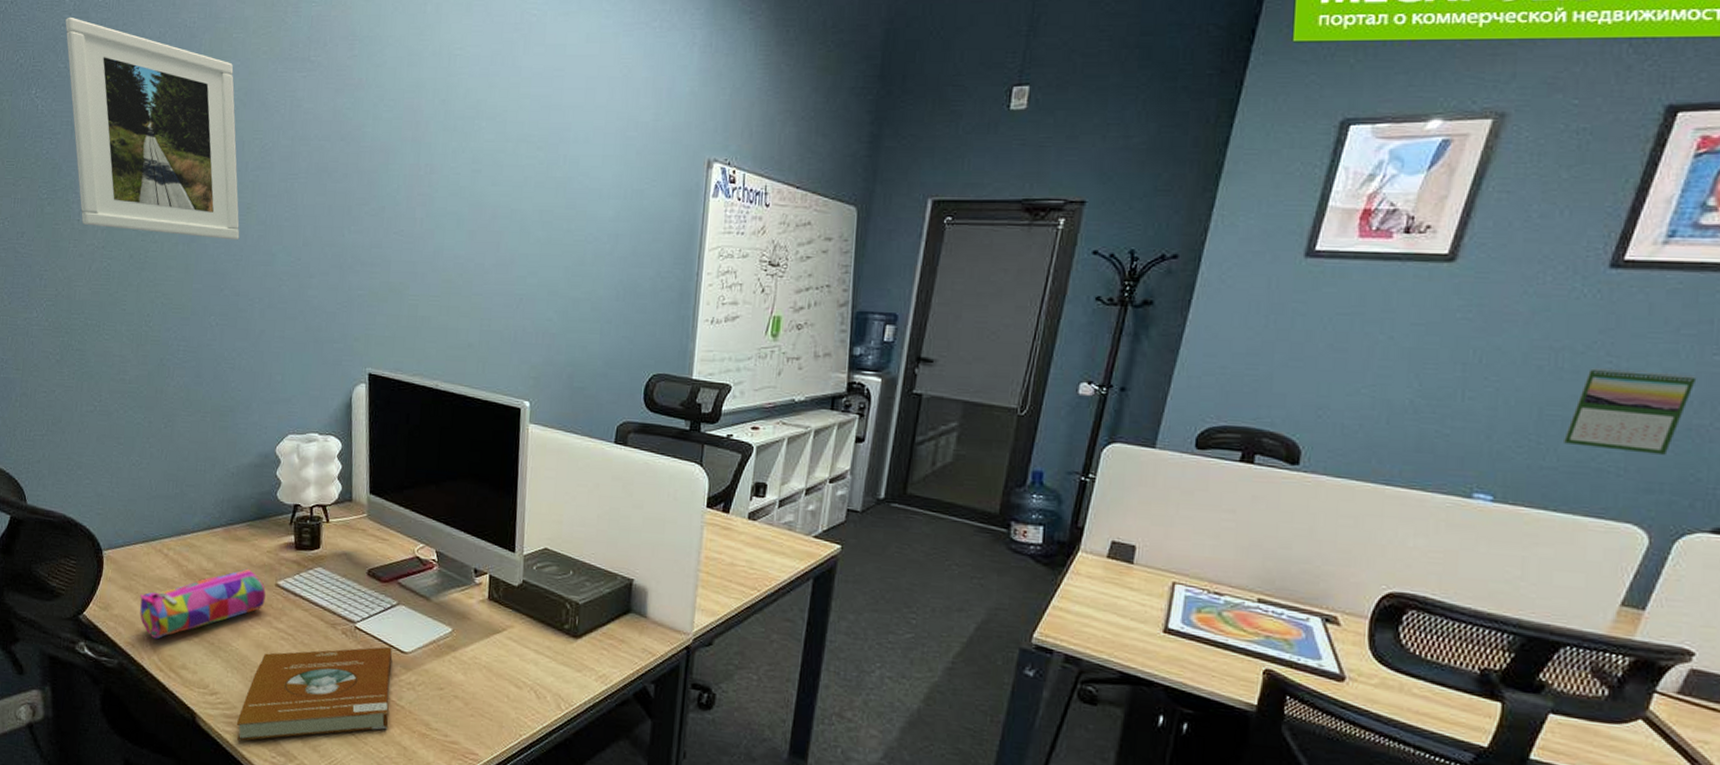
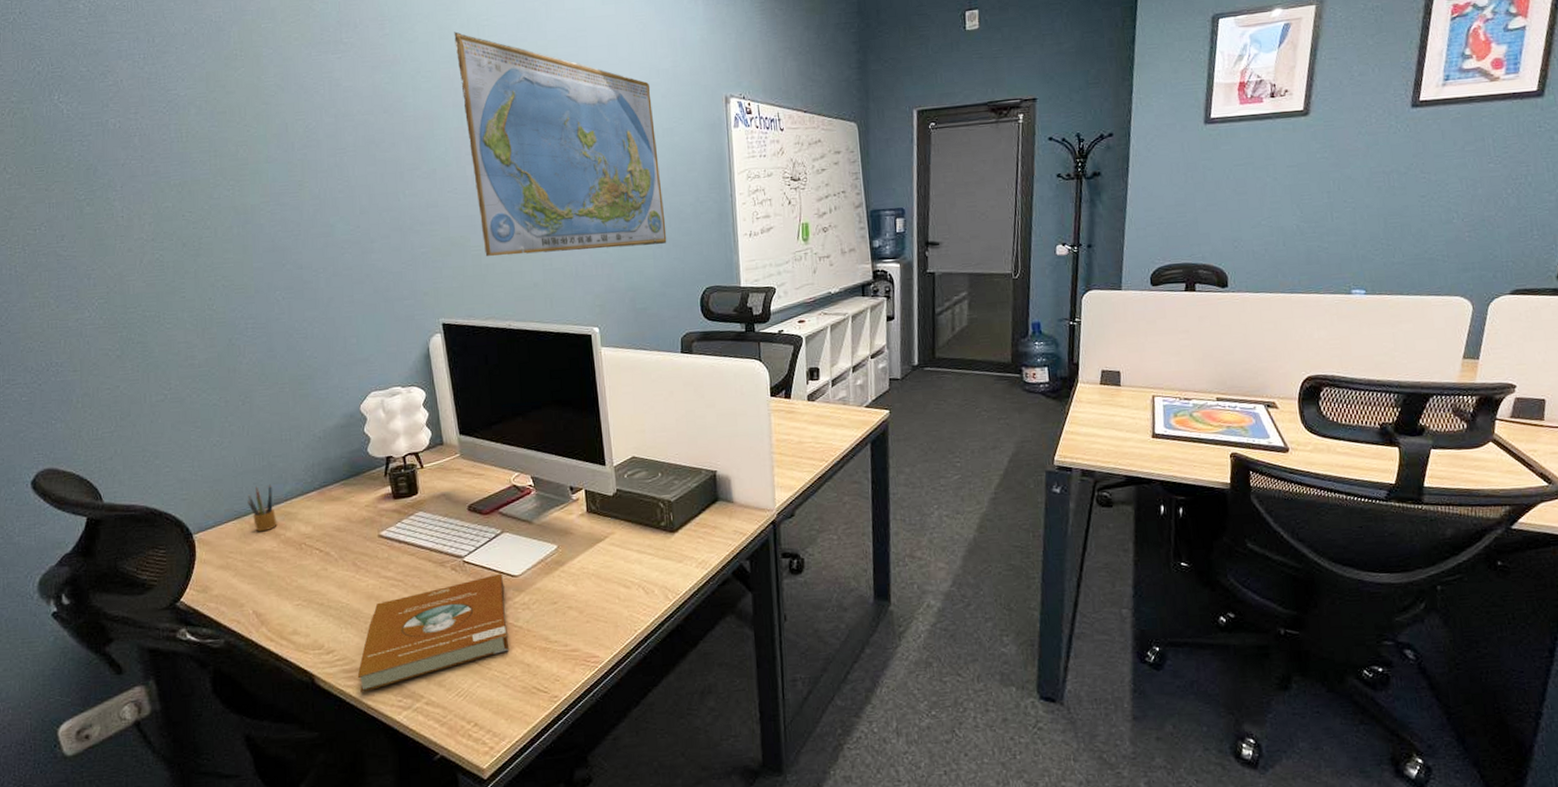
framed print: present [65,17,240,241] -> none [82,21,295,221]
pencil case: present [140,568,266,640] -> none [239,525,370,611]
pencil box: none [156,512,182,560] -> present [247,484,277,532]
world map: none [422,59,626,319] -> present [454,31,667,257]
calendar: present [1564,368,1697,455] -> none [1404,180,1482,244]

